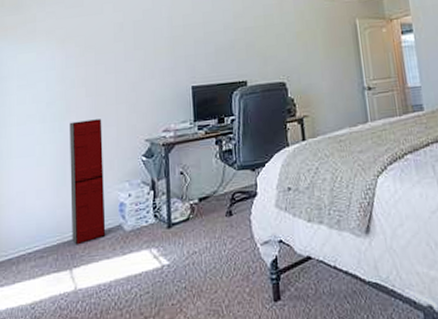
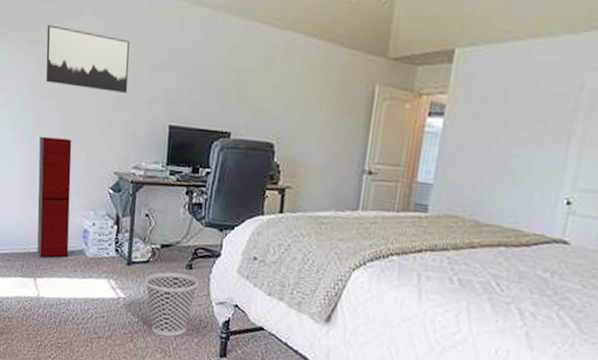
wall art: none [72,23,151,73] -> present [45,24,129,93]
wastebasket: none [187,222,242,296] -> present [145,272,200,337]

